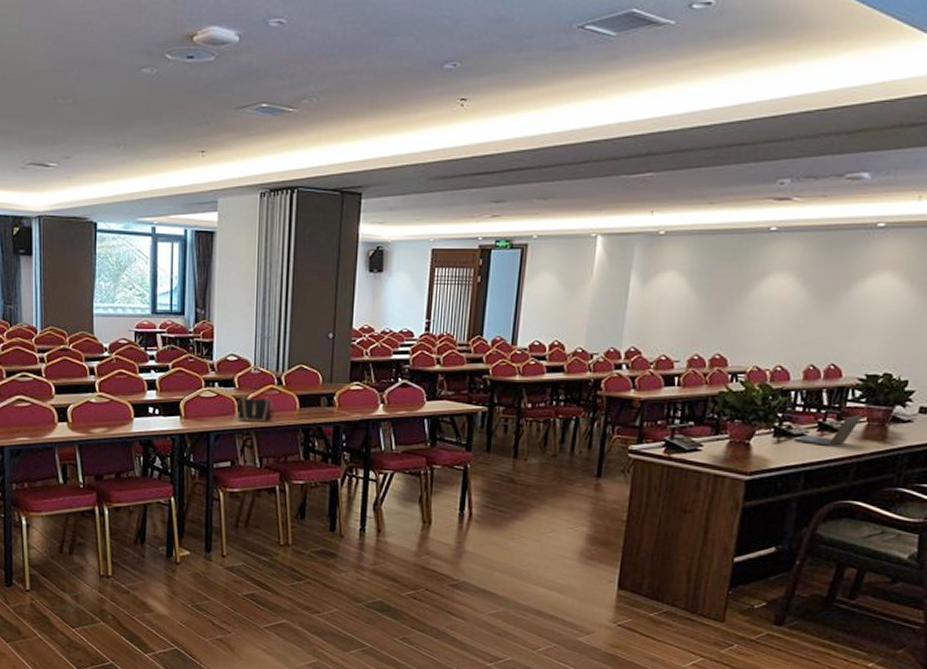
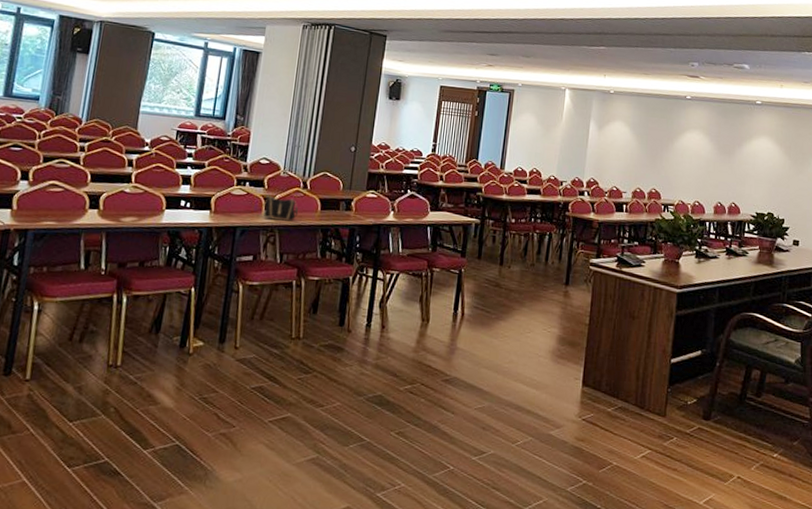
laptop: present [794,415,862,447] -> none [710,243,756,269]

